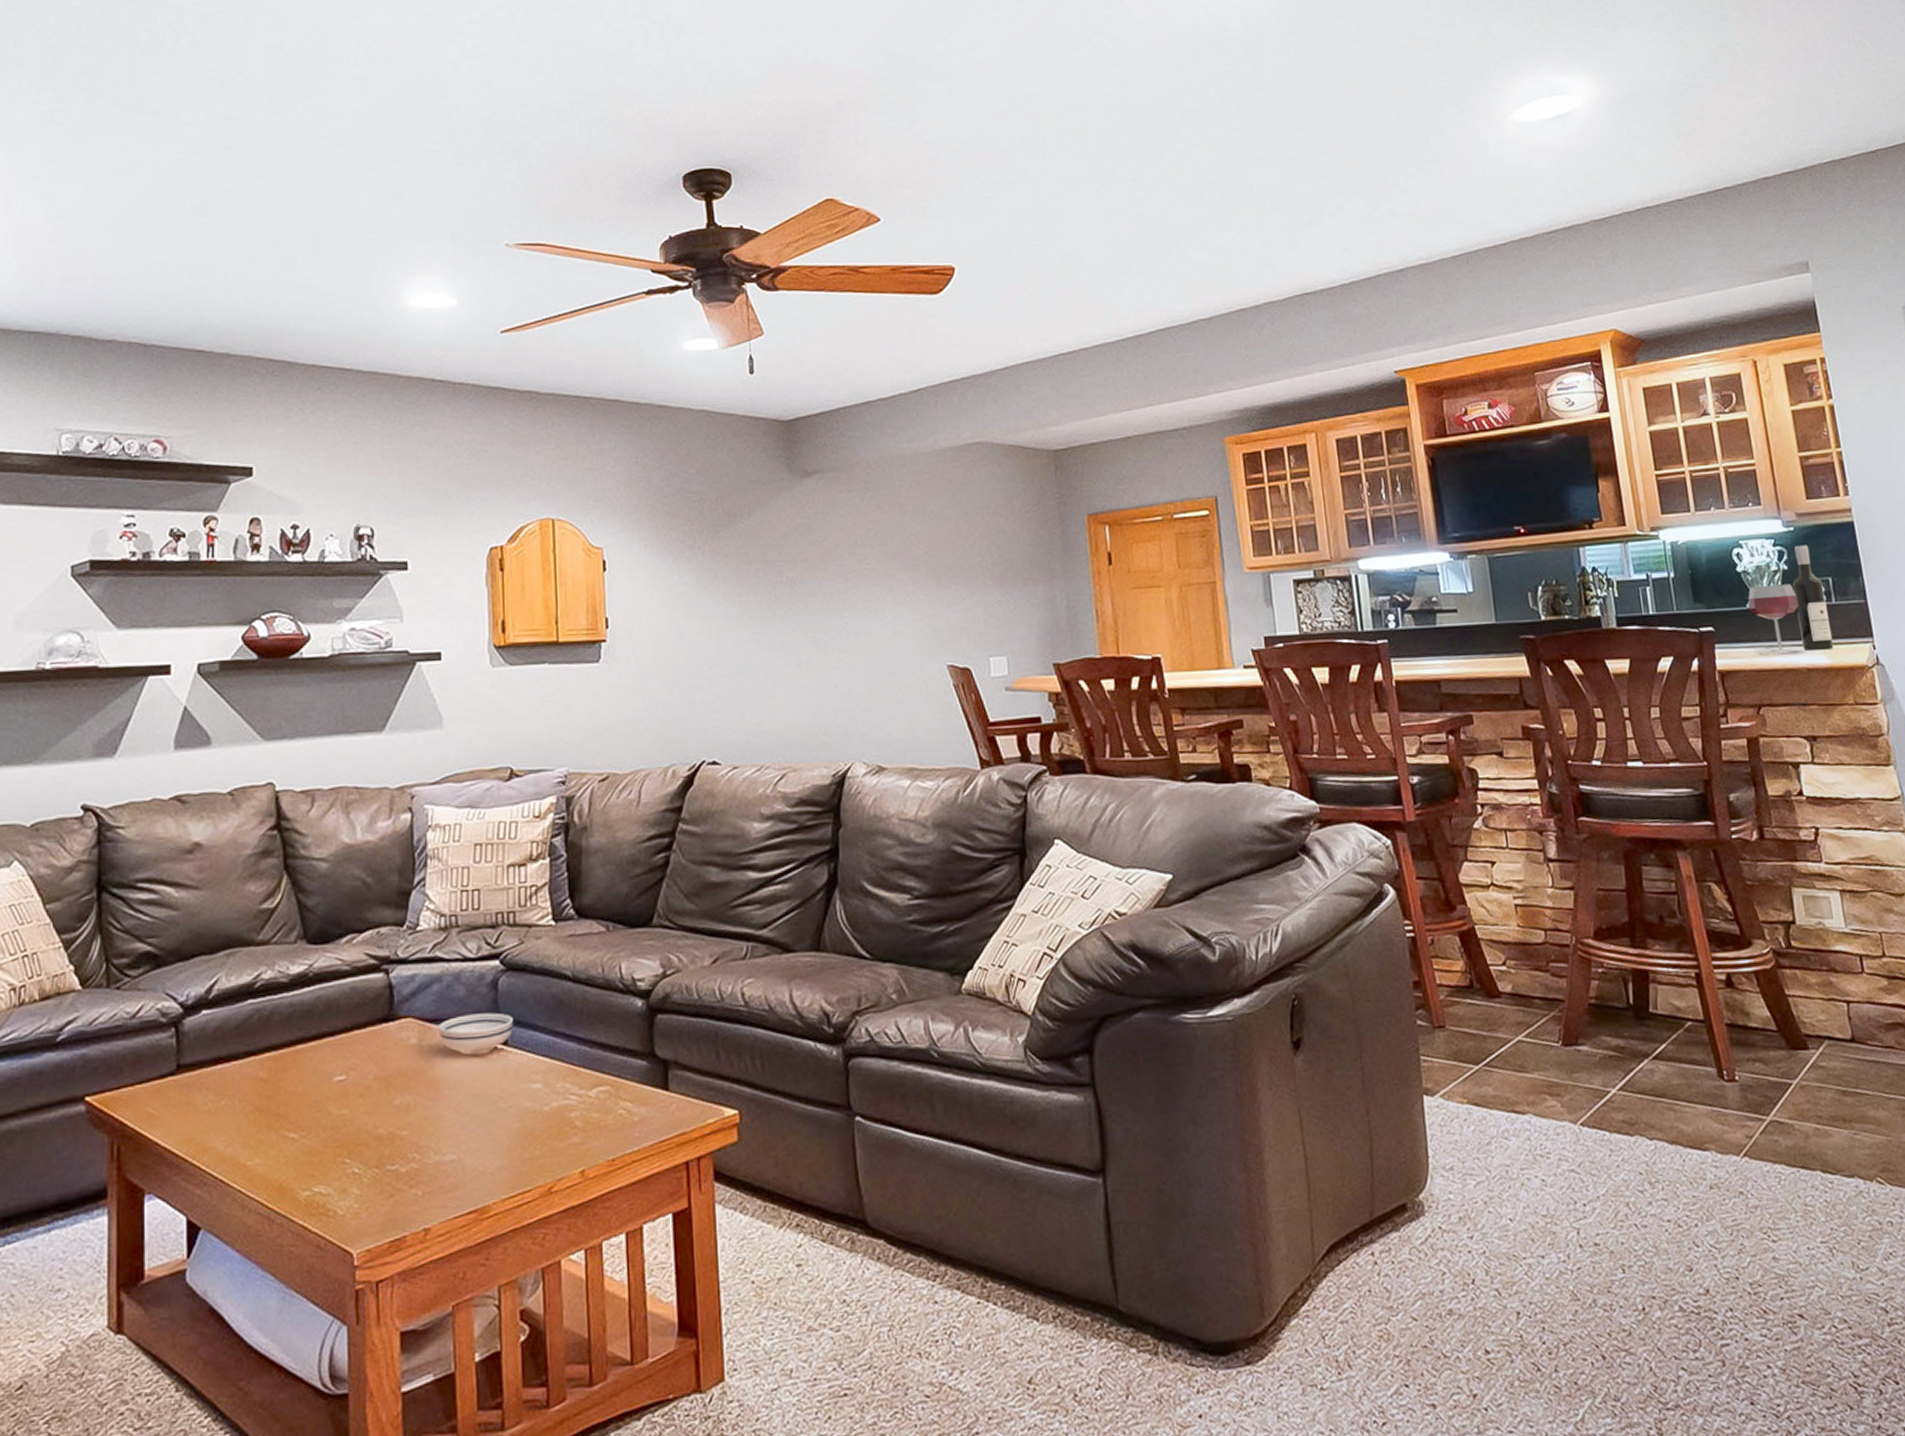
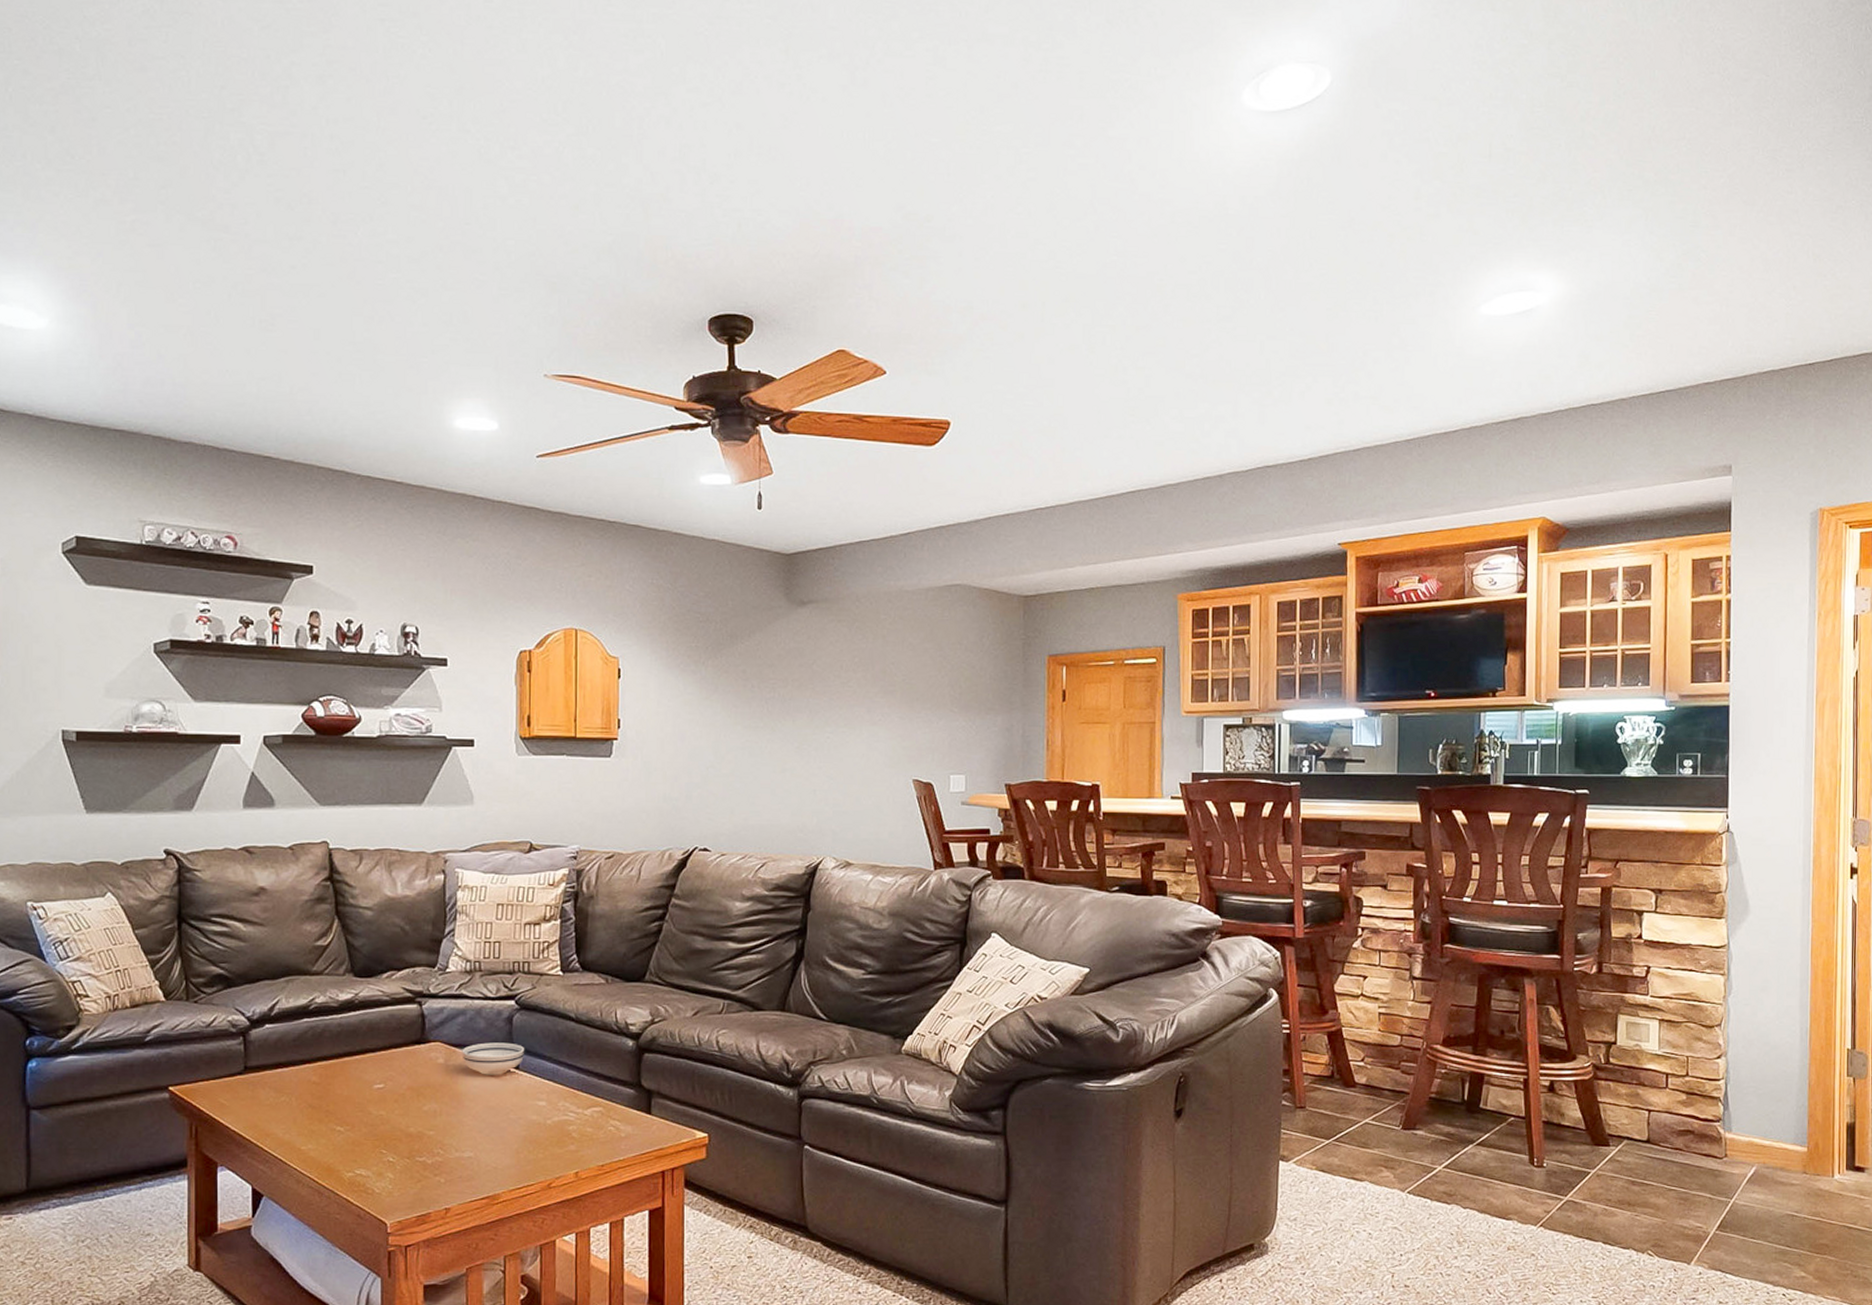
wineglass: present [1748,584,1804,656] -> none [1622,756,1668,818]
bottle: present [1792,545,1834,652] -> none [1664,723,1693,817]

